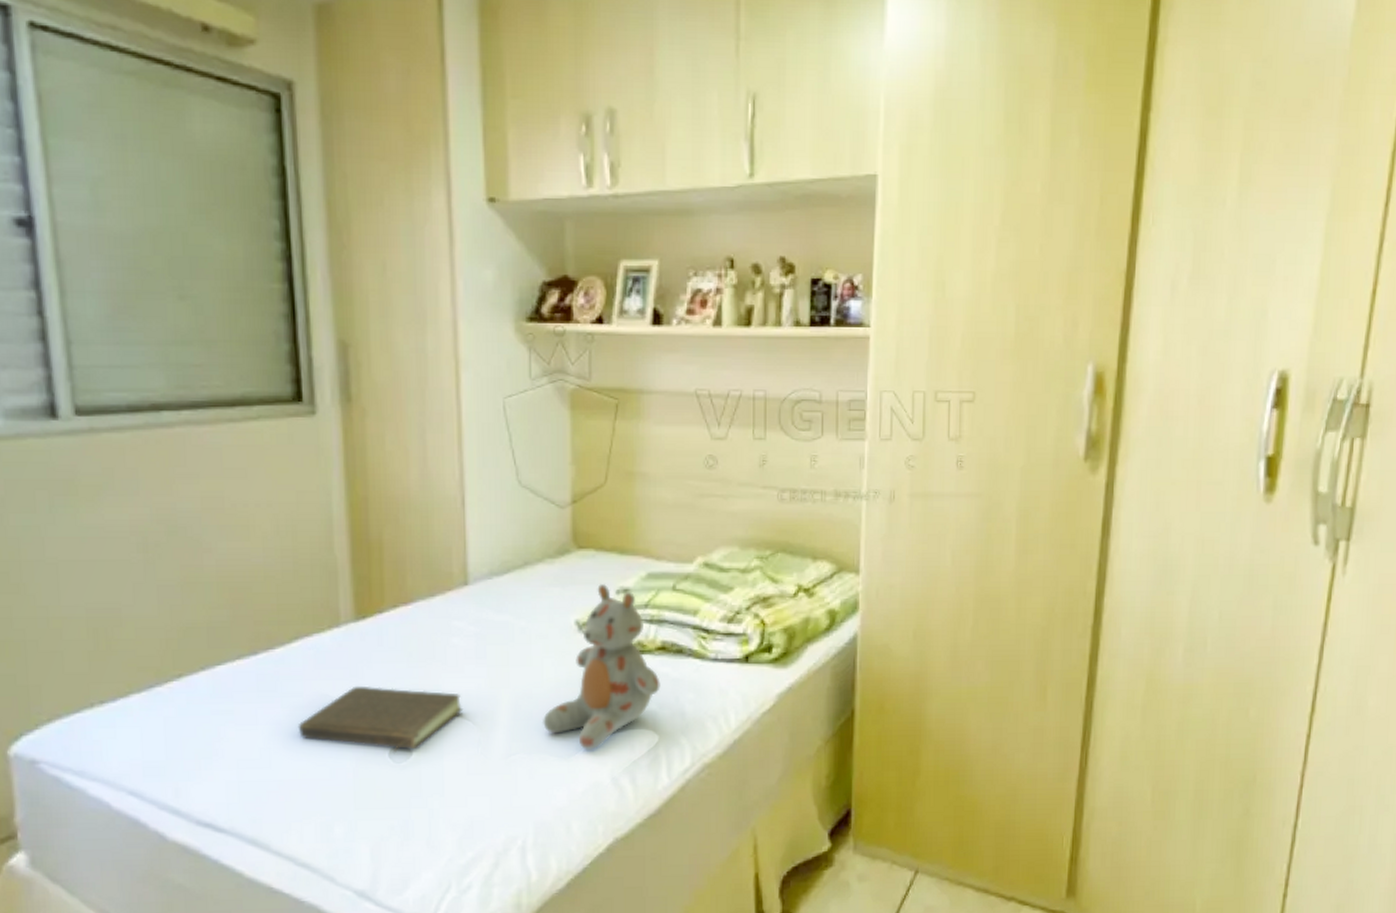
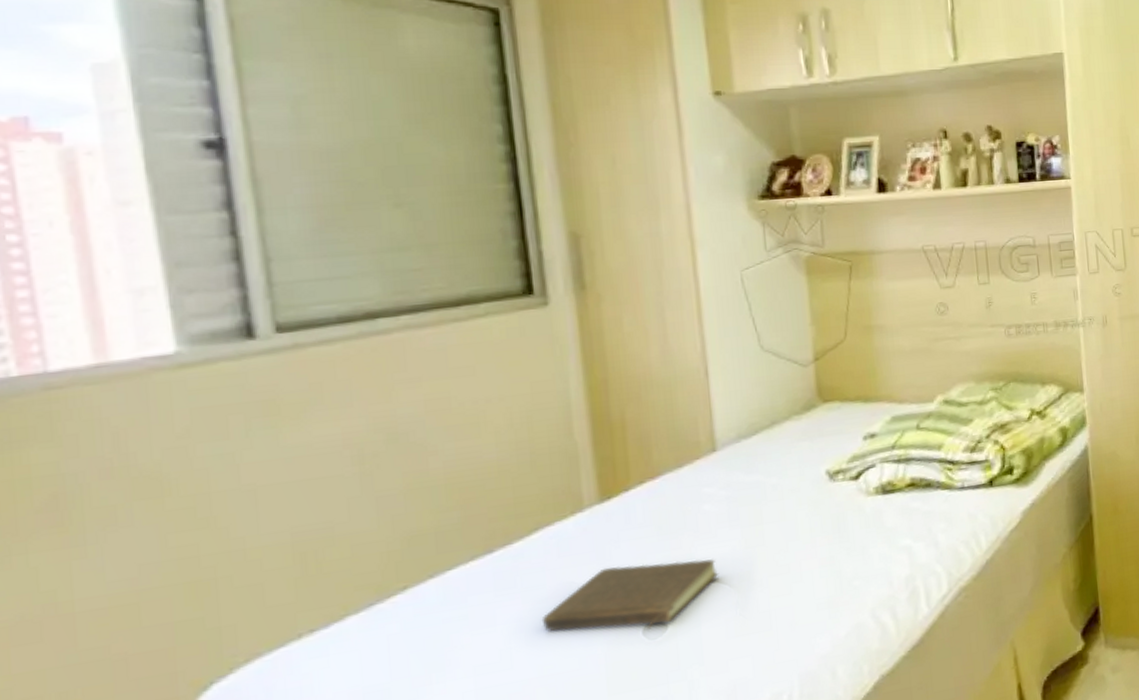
stuffed bear: present [541,584,661,752] -> none [799,432,913,595]

